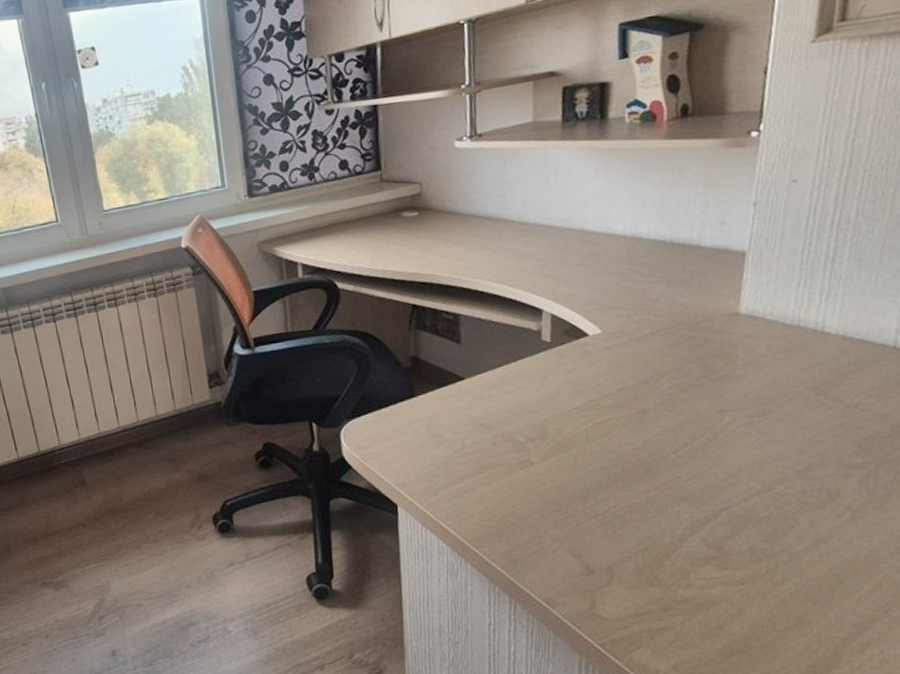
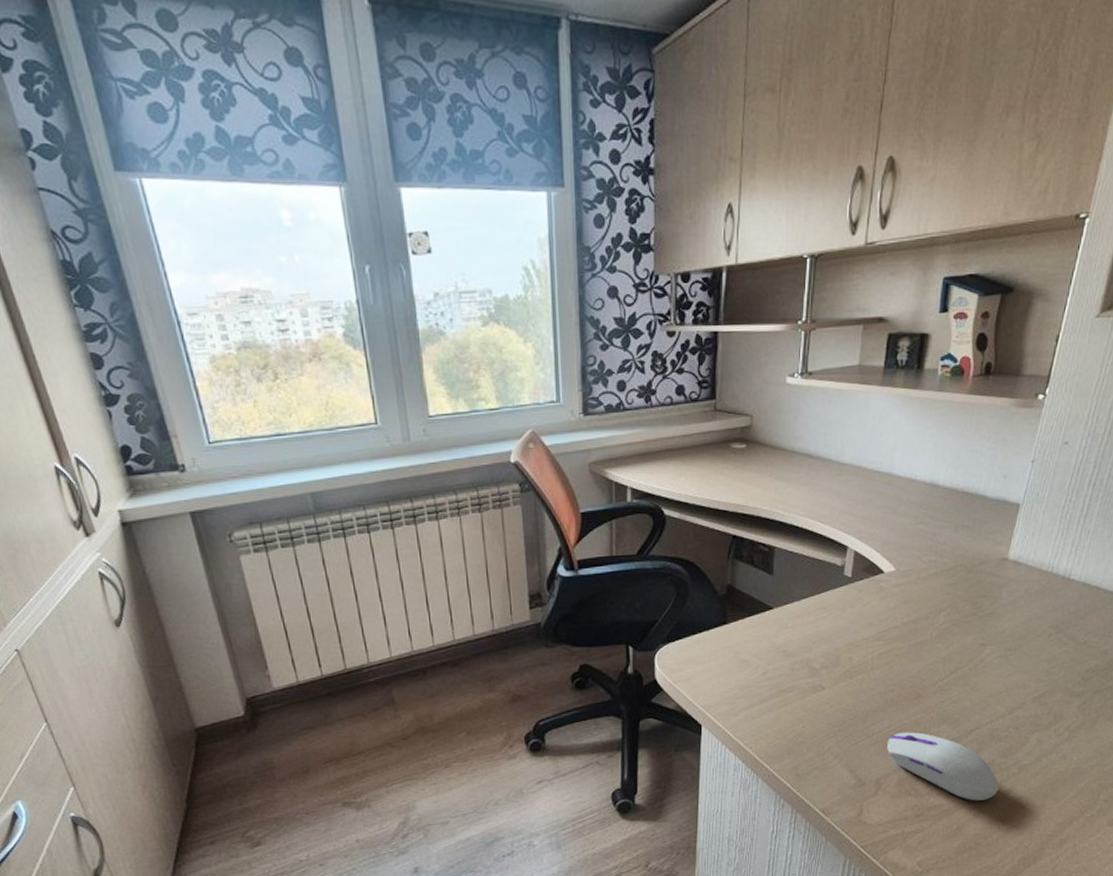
computer mouse: none [616,512,767,594] -> present [887,732,999,801]

